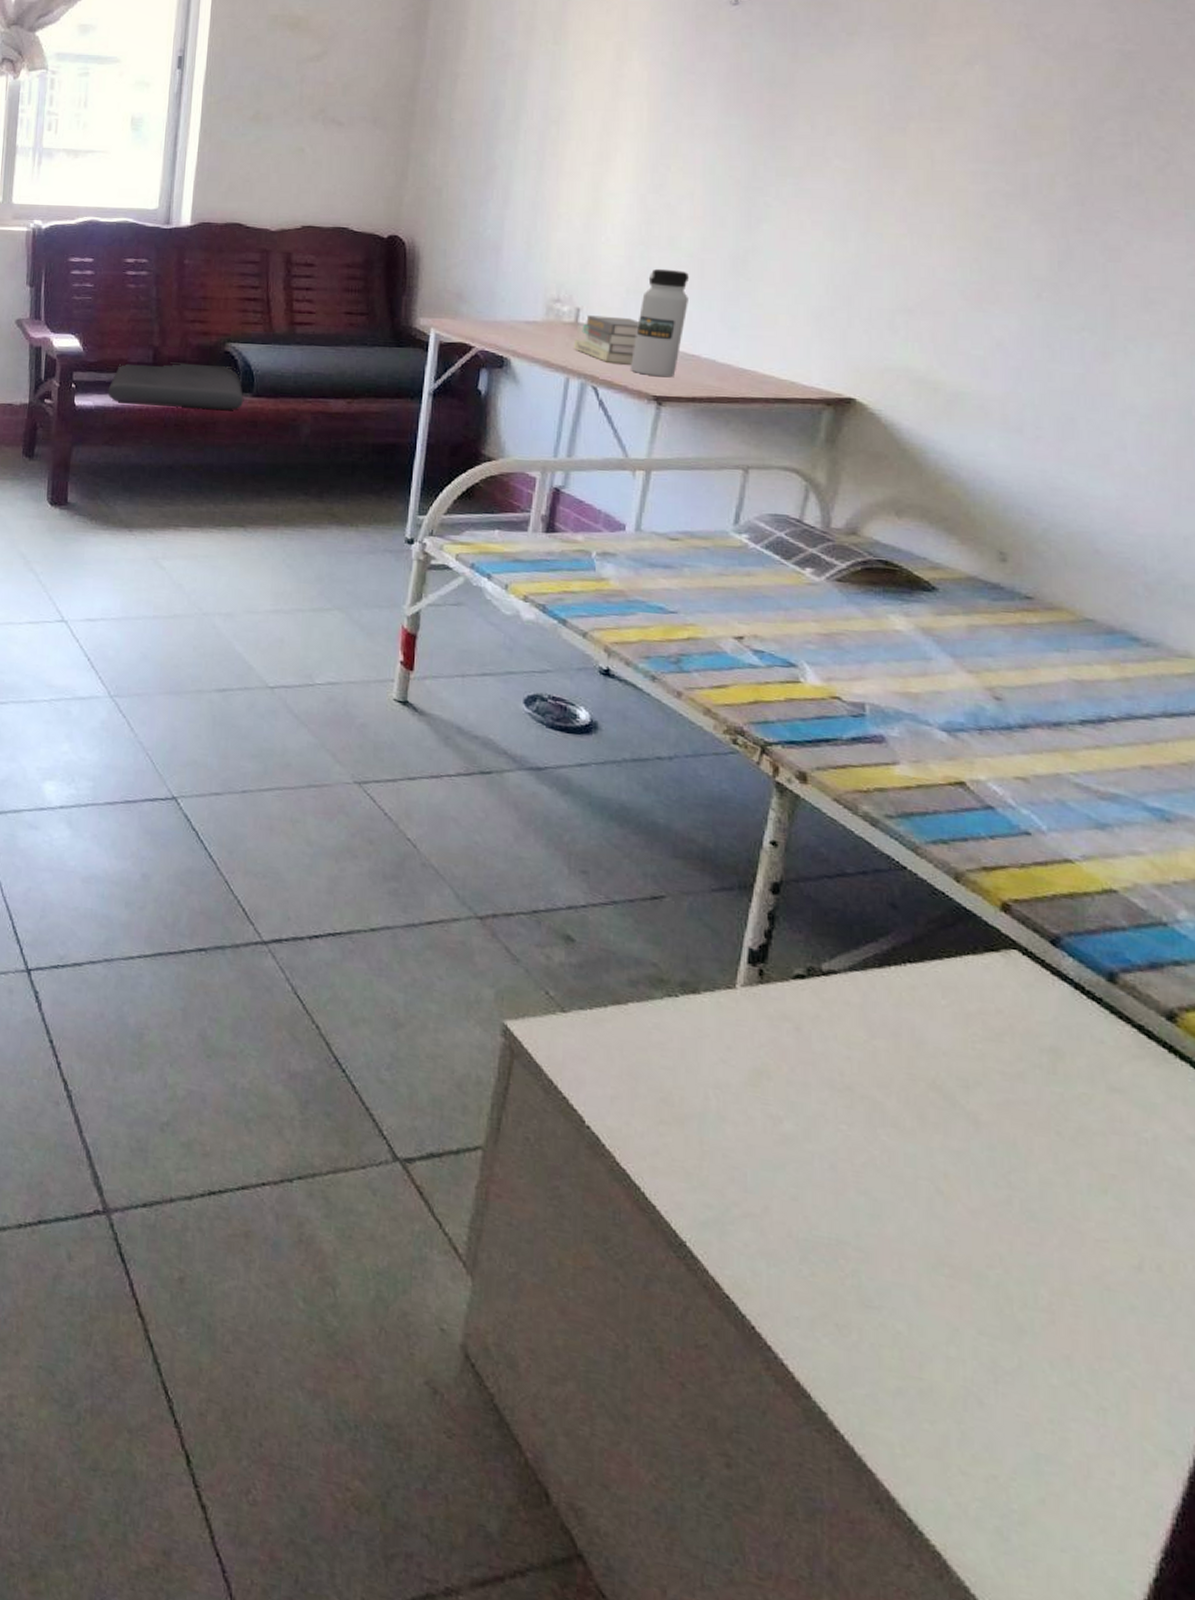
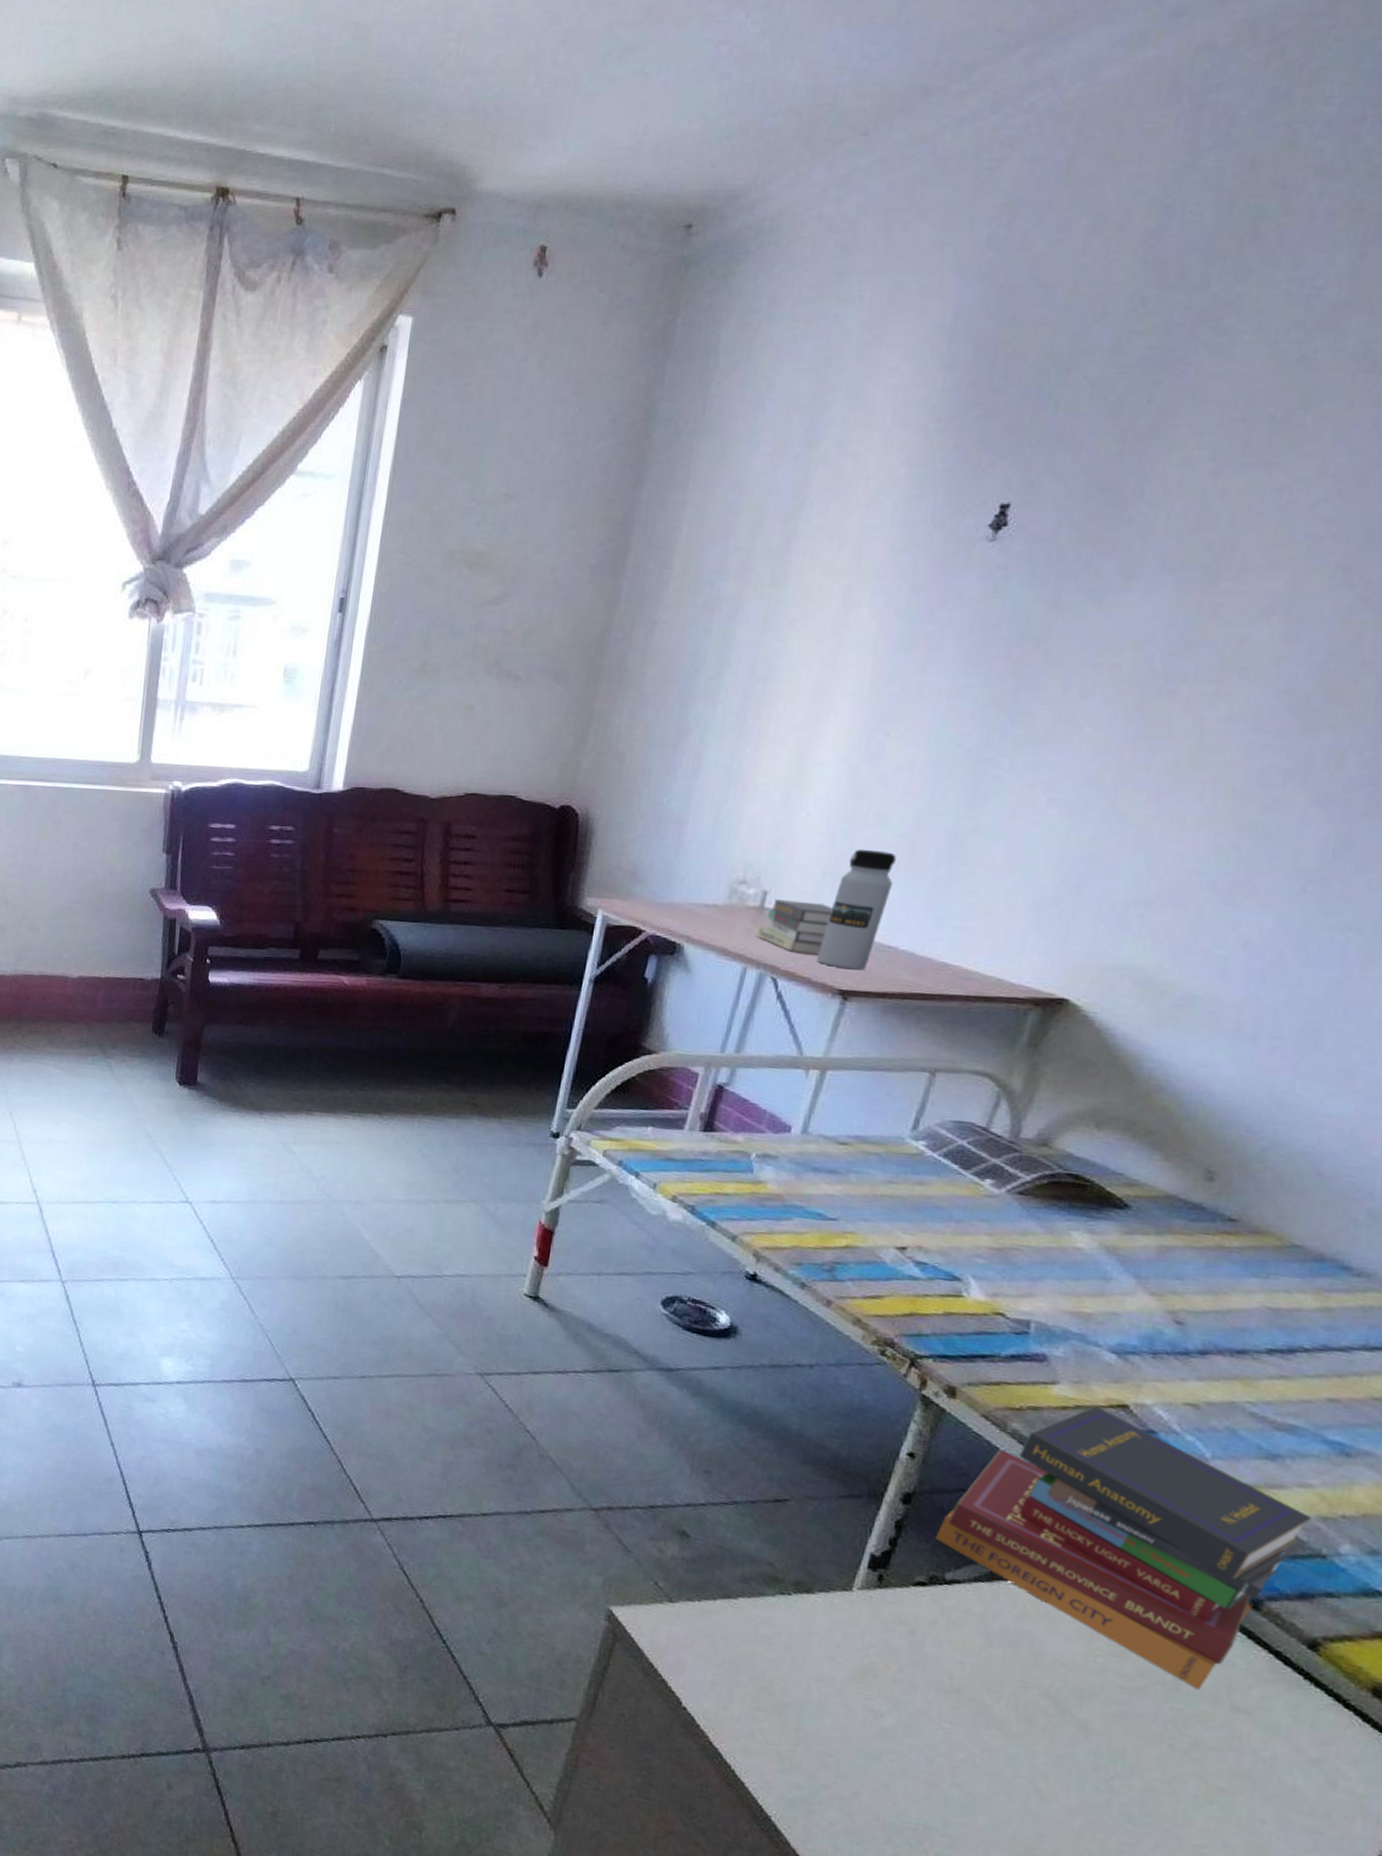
cushion: present [108,362,243,410] -> none [244,939,388,992]
books: none [807,784,1147,1070] -> present [935,1406,1312,1689]

